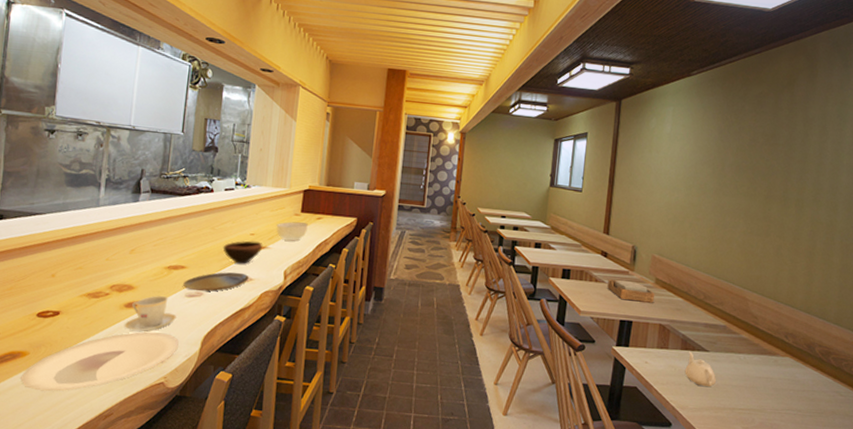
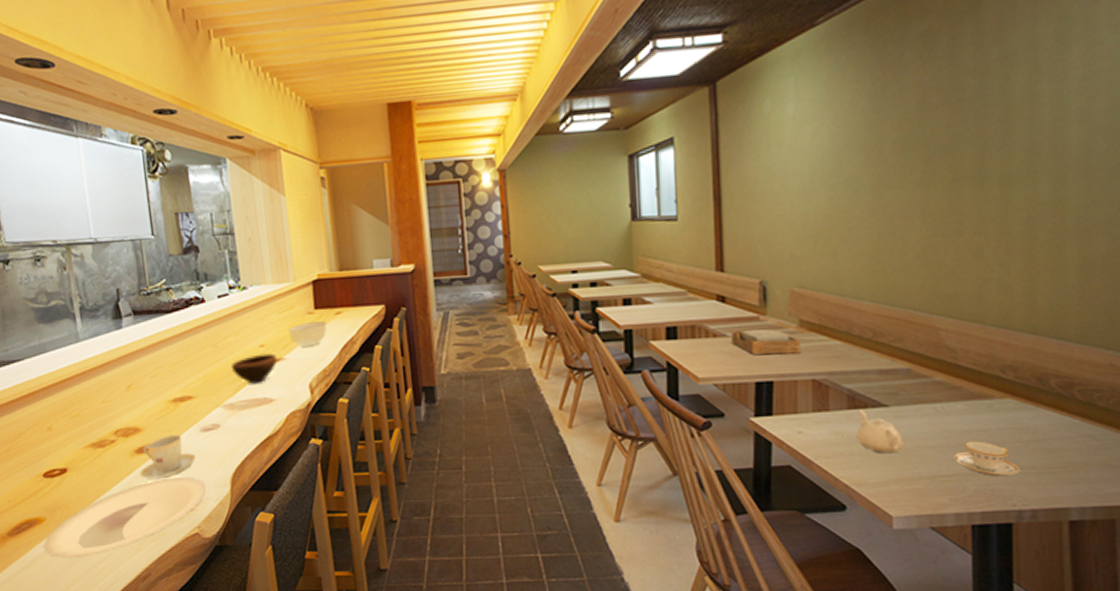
plate: present [183,272,249,292] -> none [195,394,269,424]
teacup: none [748,385,791,415] -> present [954,441,1020,477]

